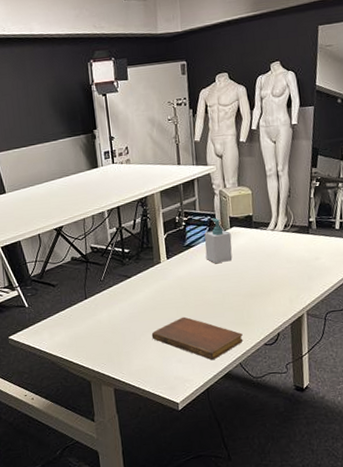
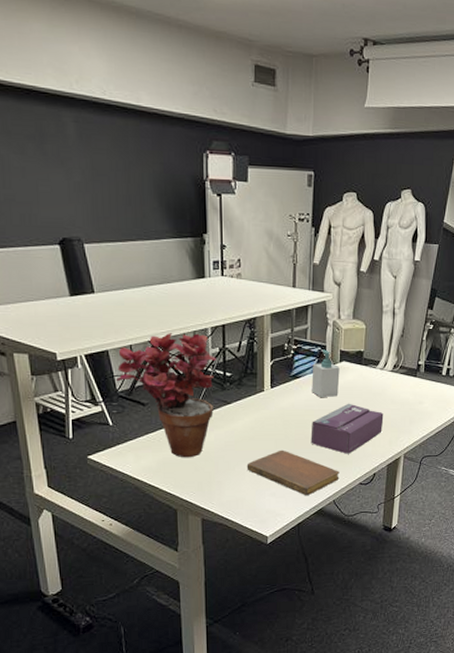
potted plant: none [29,217,116,332] -> present [116,333,216,458]
tissue box: none [209,266,281,316] -> present [311,403,384,454]

